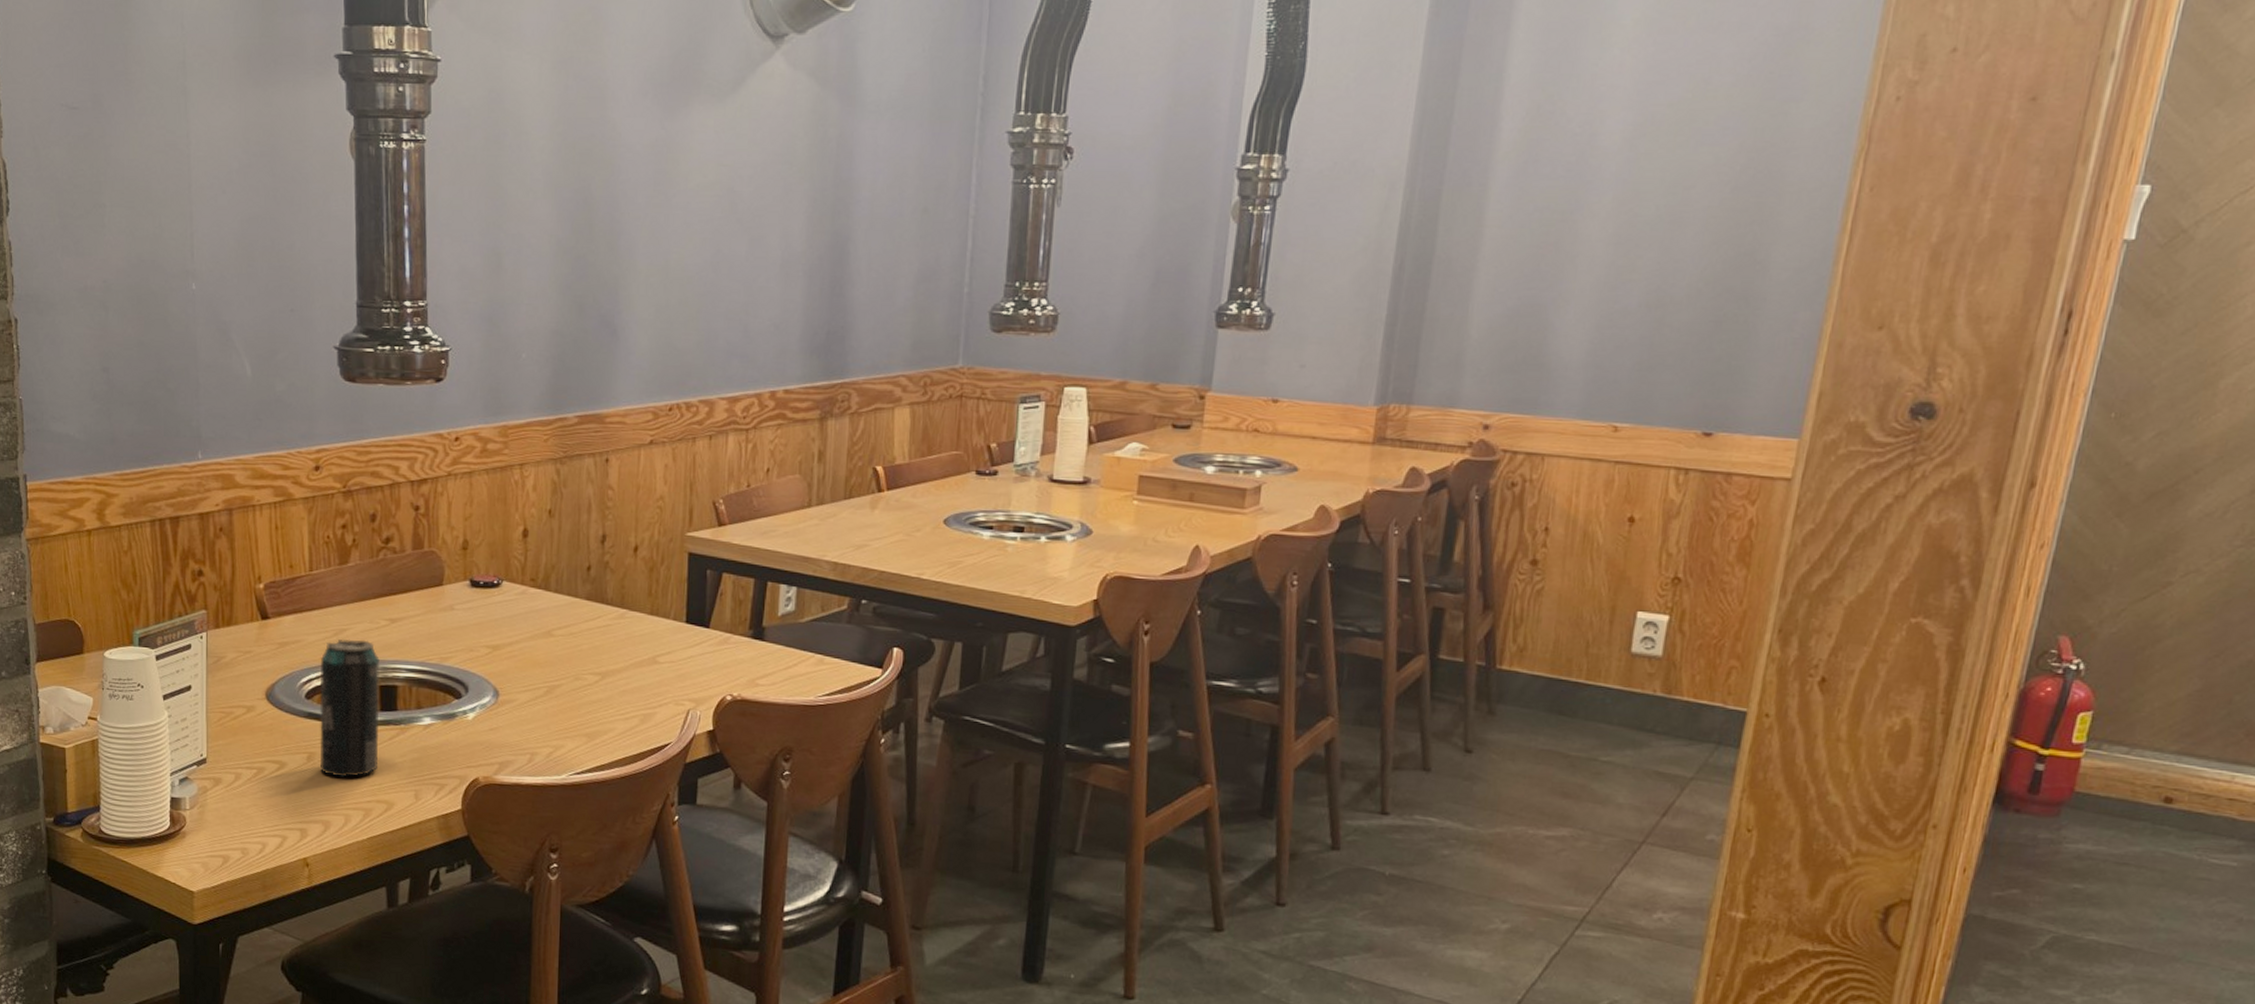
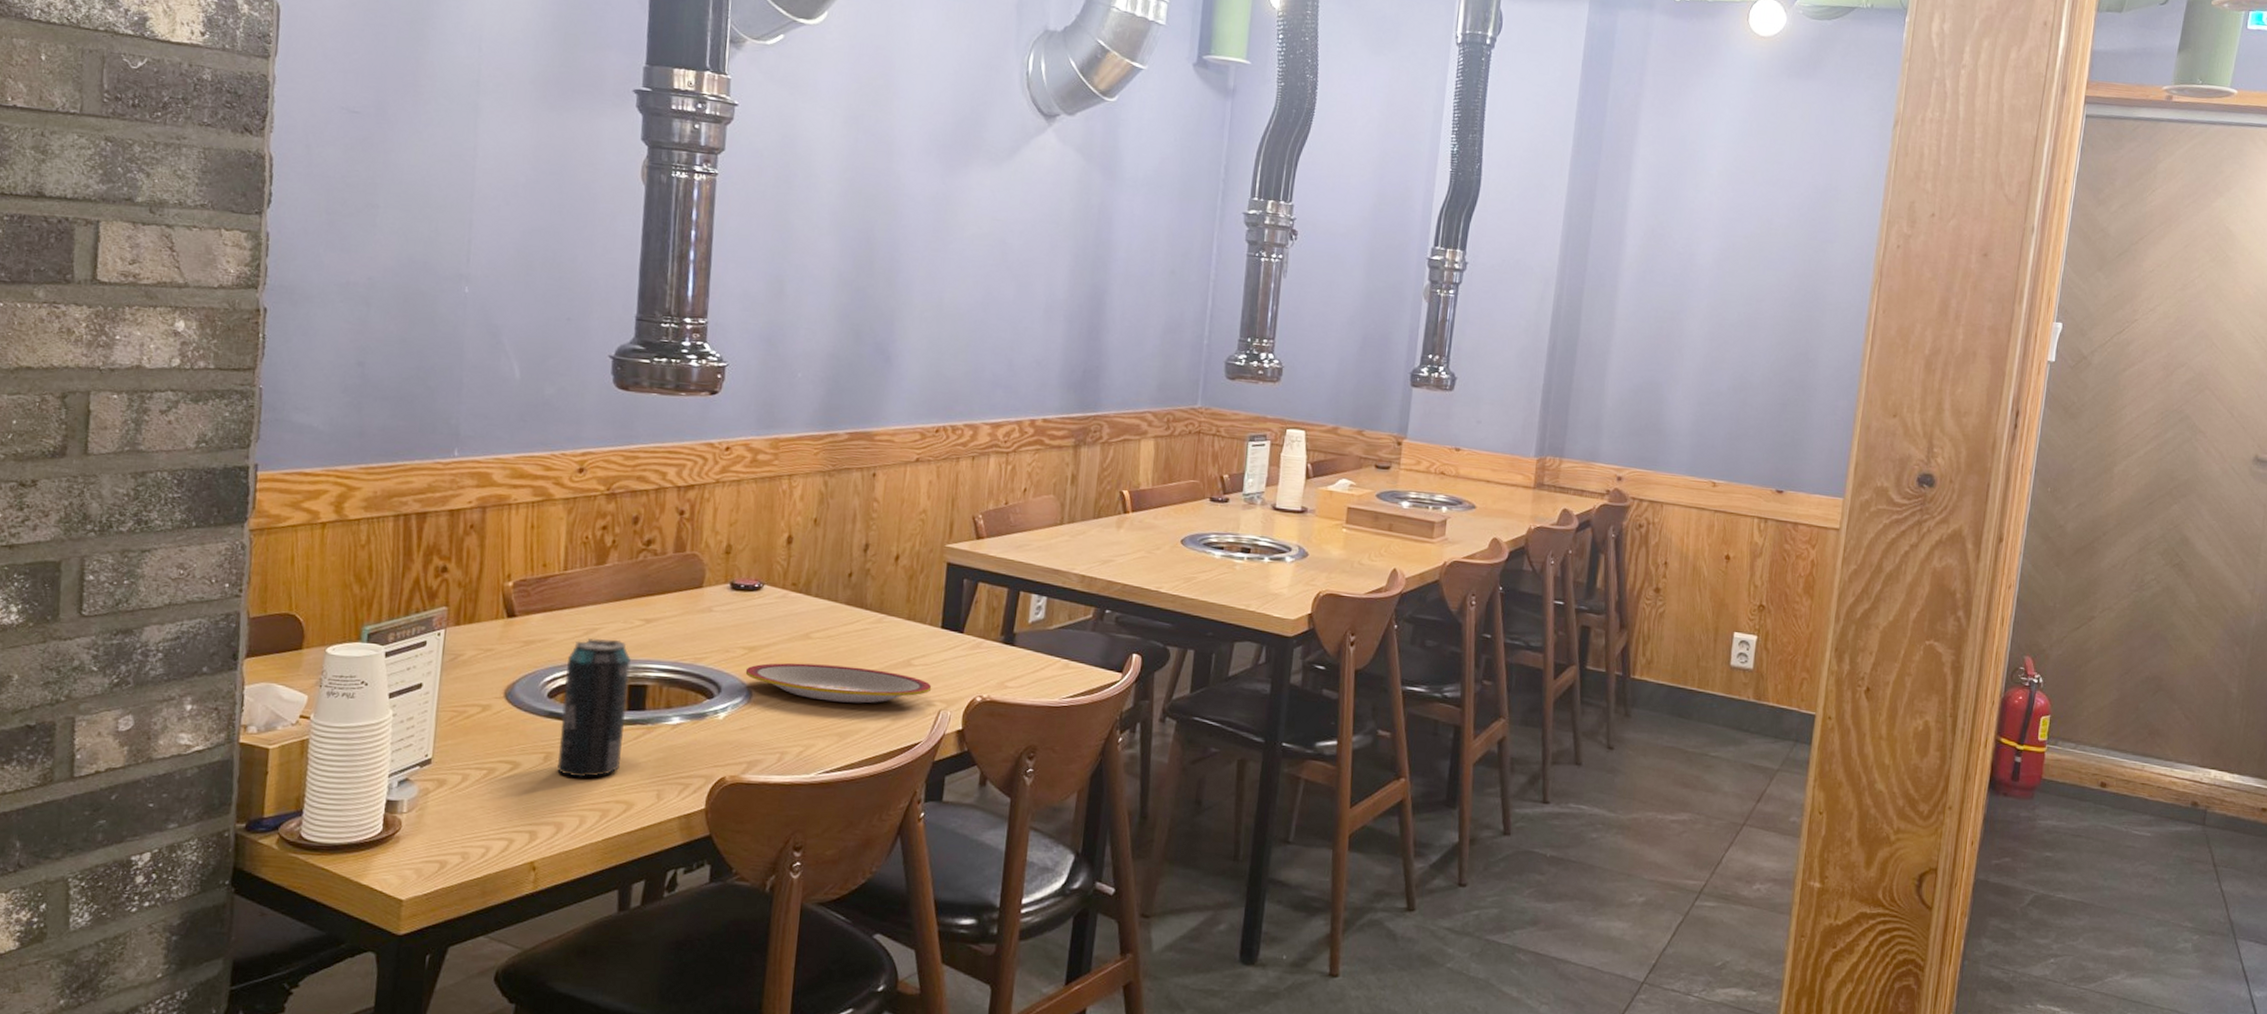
plate: none [490,661,679,703] -> present [745,662,932,704]

